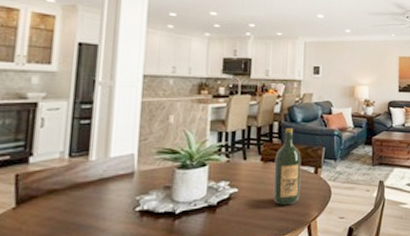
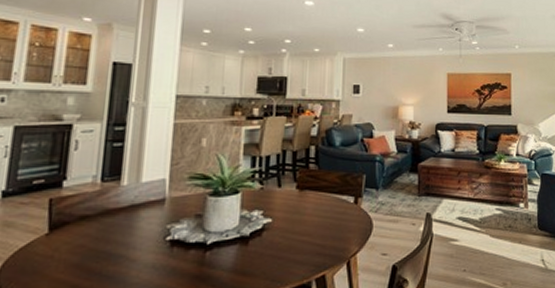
wine bottle: present [273,128,301,206] -> none [309,153,340,239]

